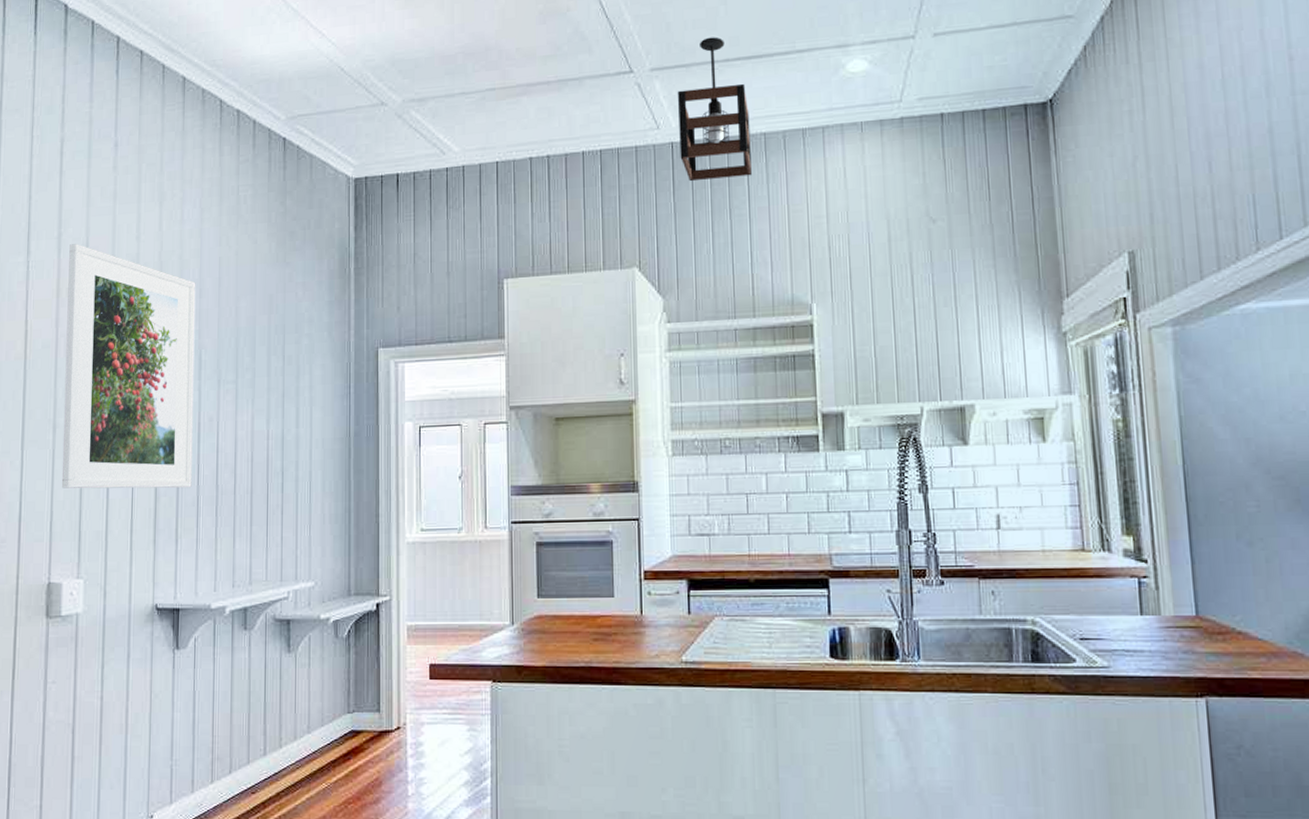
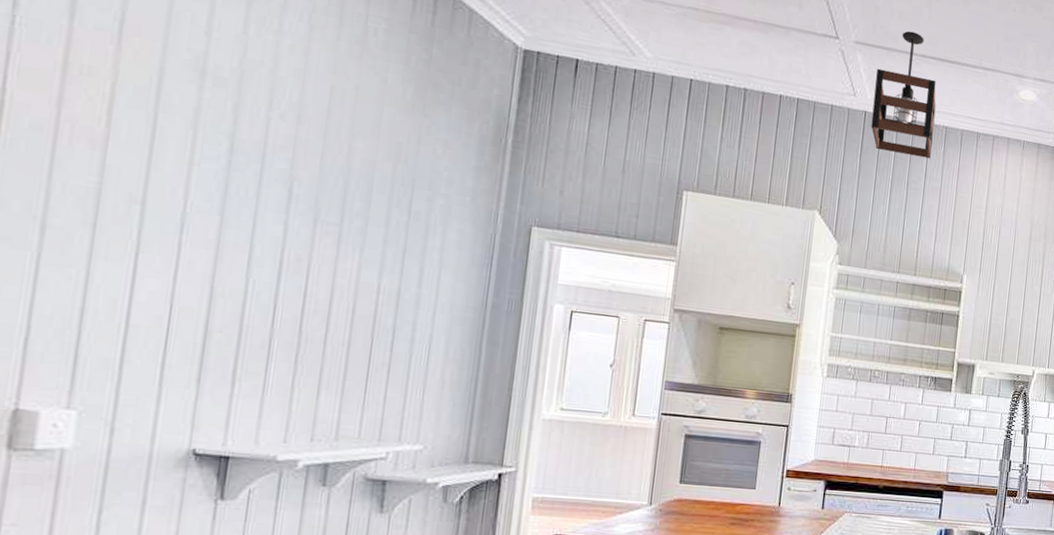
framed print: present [61,244,196,489] -> none [49,12,293,329]

